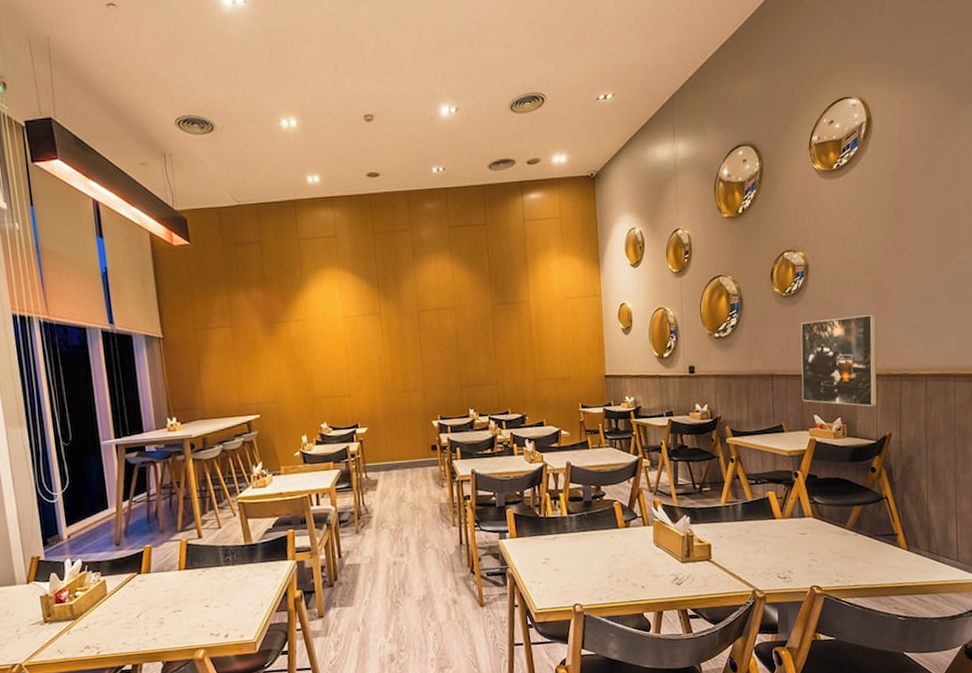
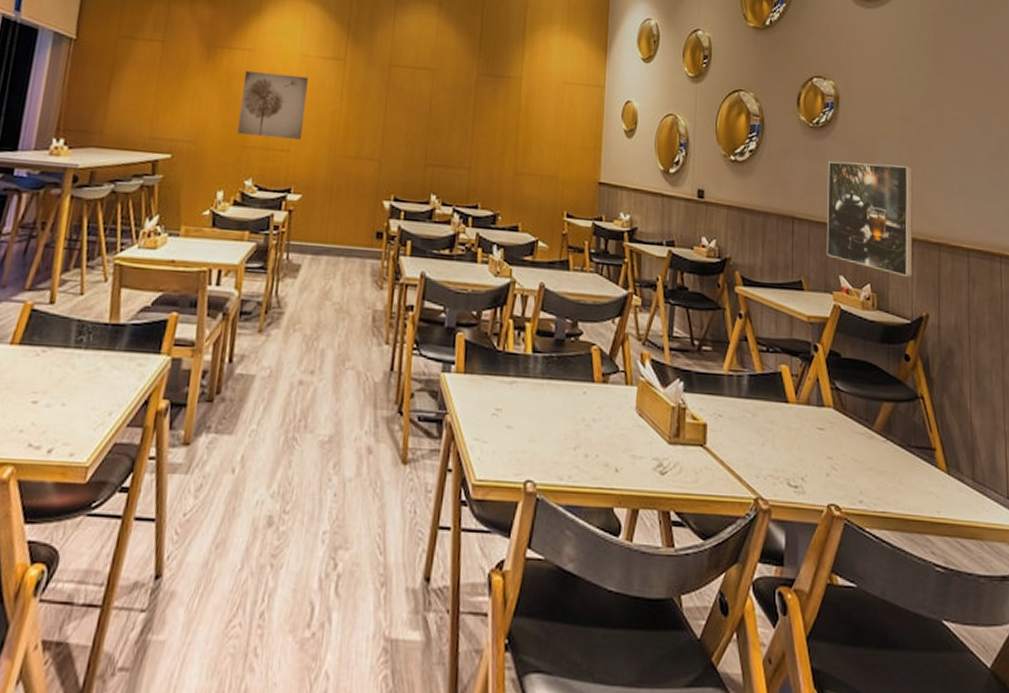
wall art: none [302,333,358,389] -> present [237,70,308,141]

